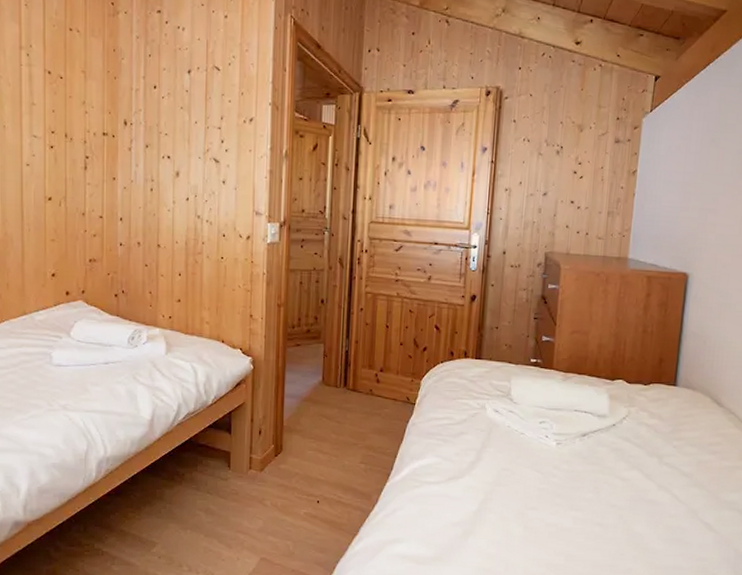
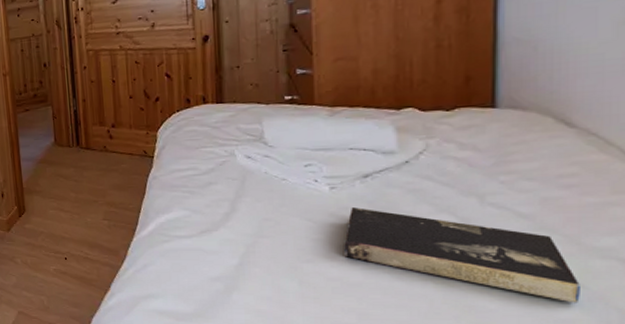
book: none [561,462,715,545] -> present [344,207,580,303]

